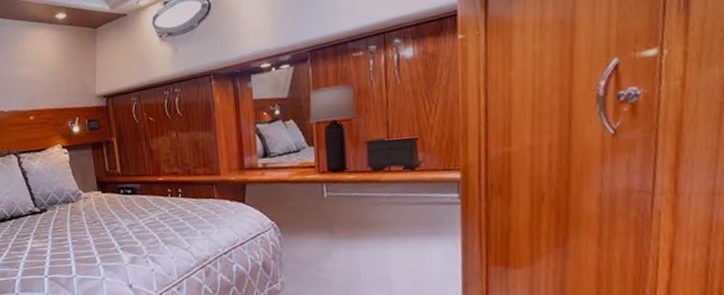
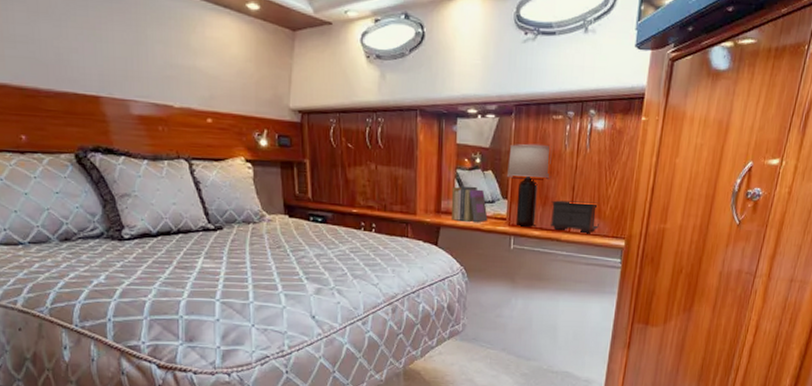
books: none [253,138,295,176] -> present [451,186,488,223]

